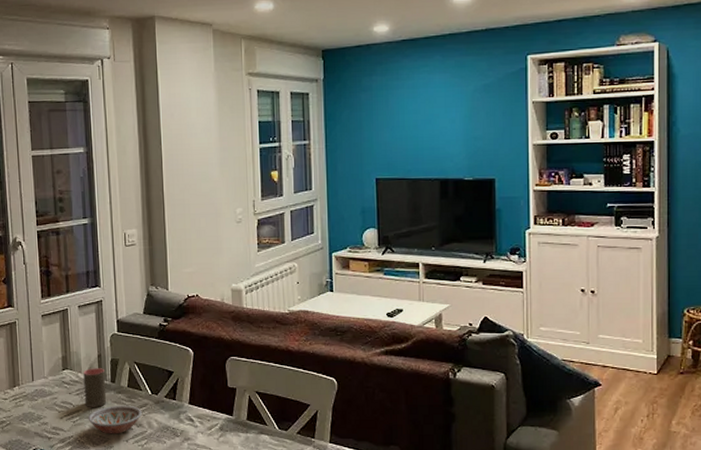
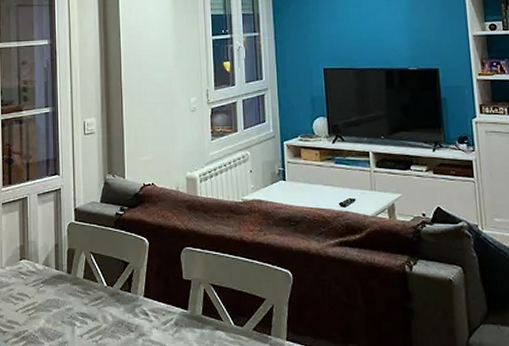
cup: present [83,368,107,407] -> none [40,258,63,299]
bowl: present [88,405,142,434] -> none [43,297,97,329]

